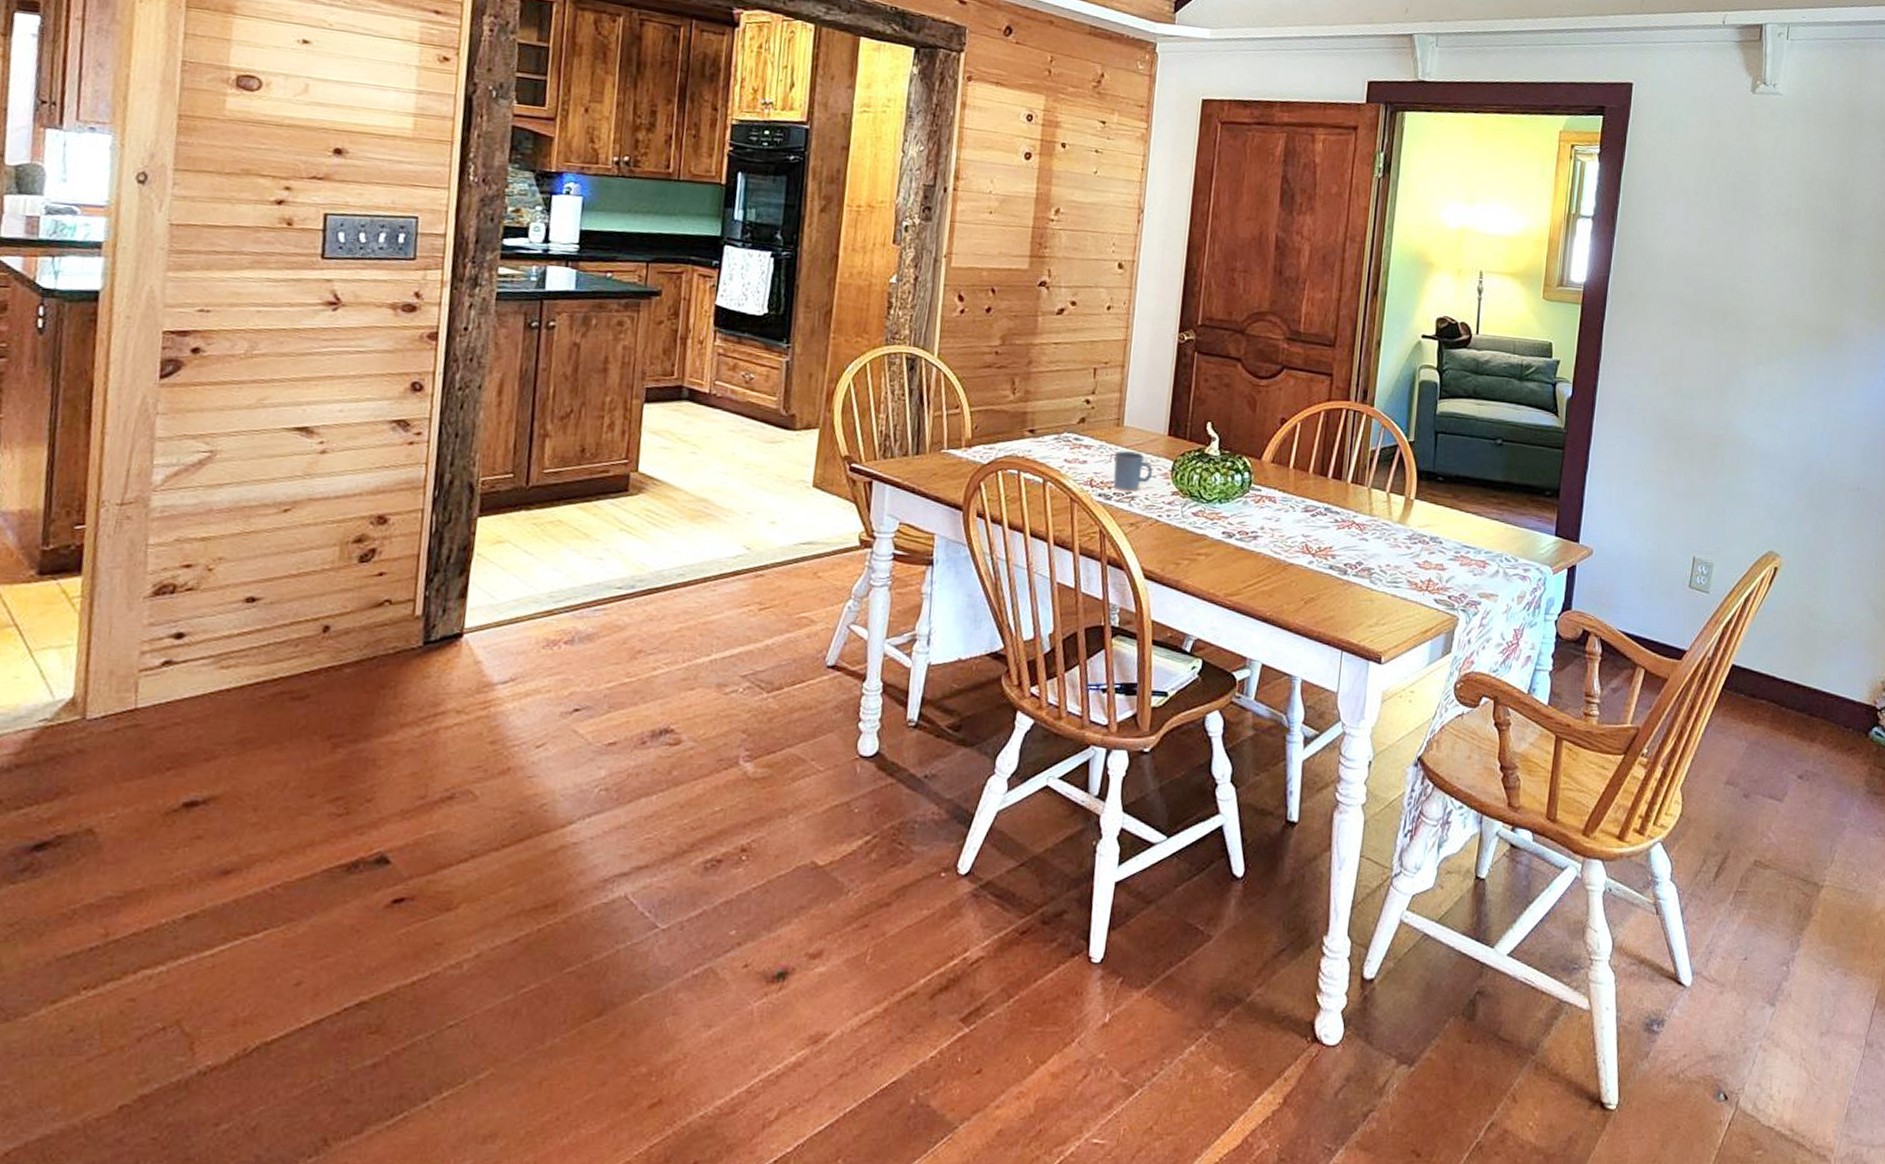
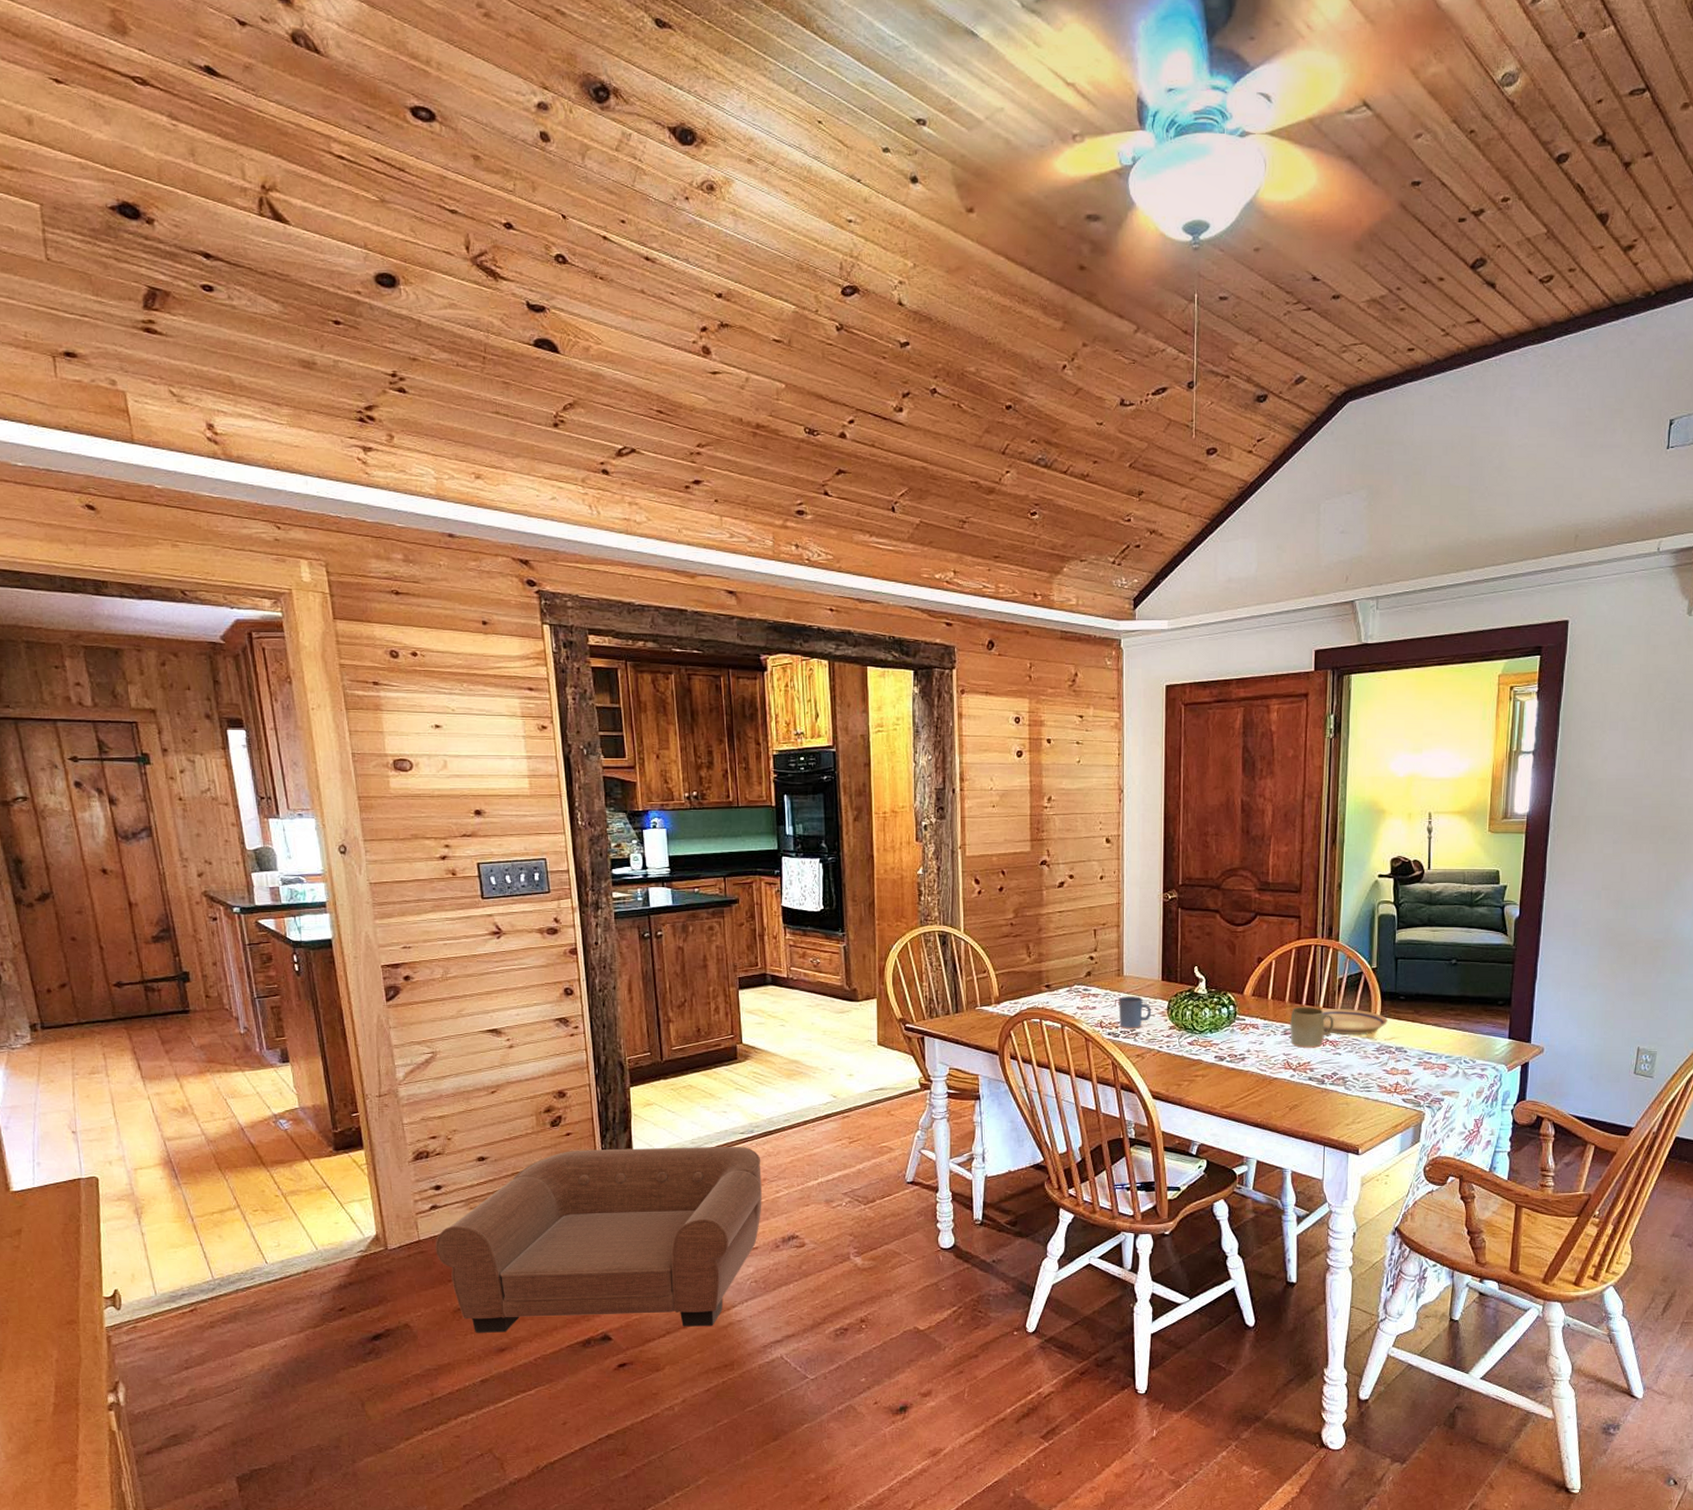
dog bed: none [156,596,640,849] -> present [435,1147,762,1333]
mug: none [1311,480,1364,531] -> present [1290,1007,1335,1048]
plate: none [1349,485,1423,518] -> present [1321,1009,1388,1034]

